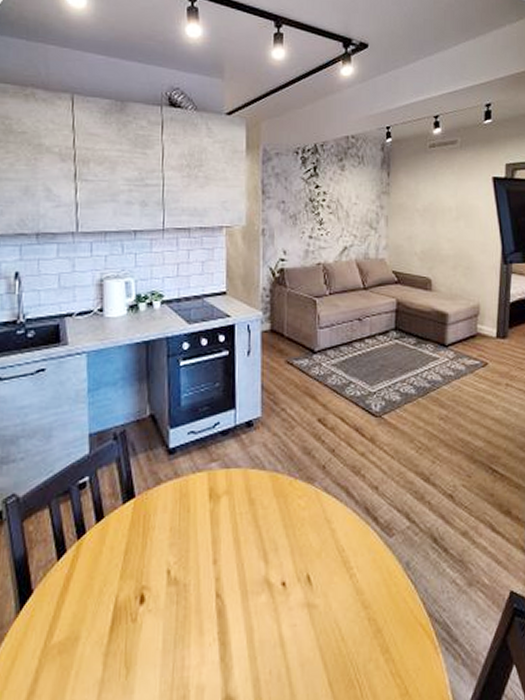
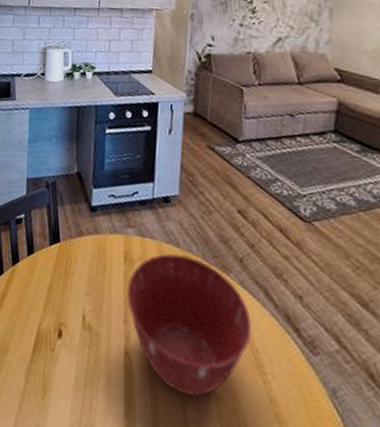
mixing bowl: none [214,477,337,616] -> present [126,253,253,397]

